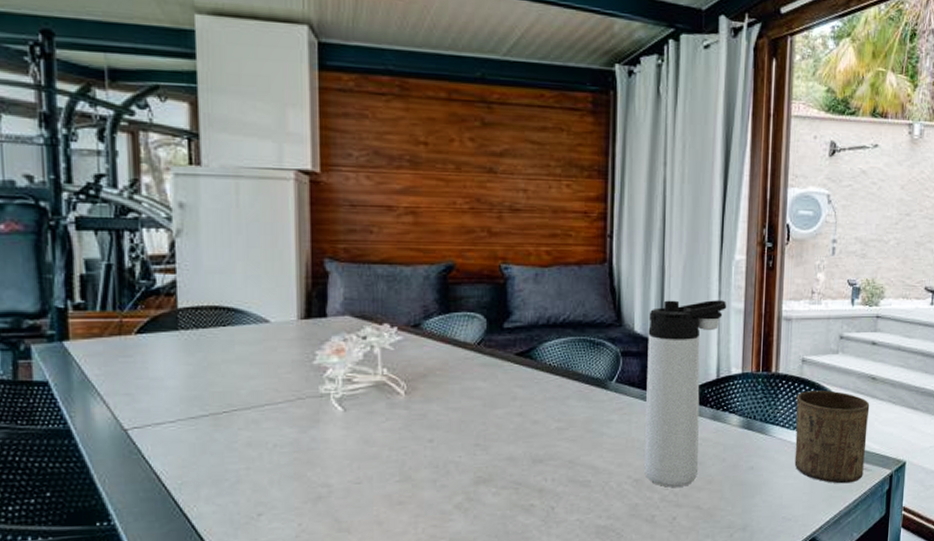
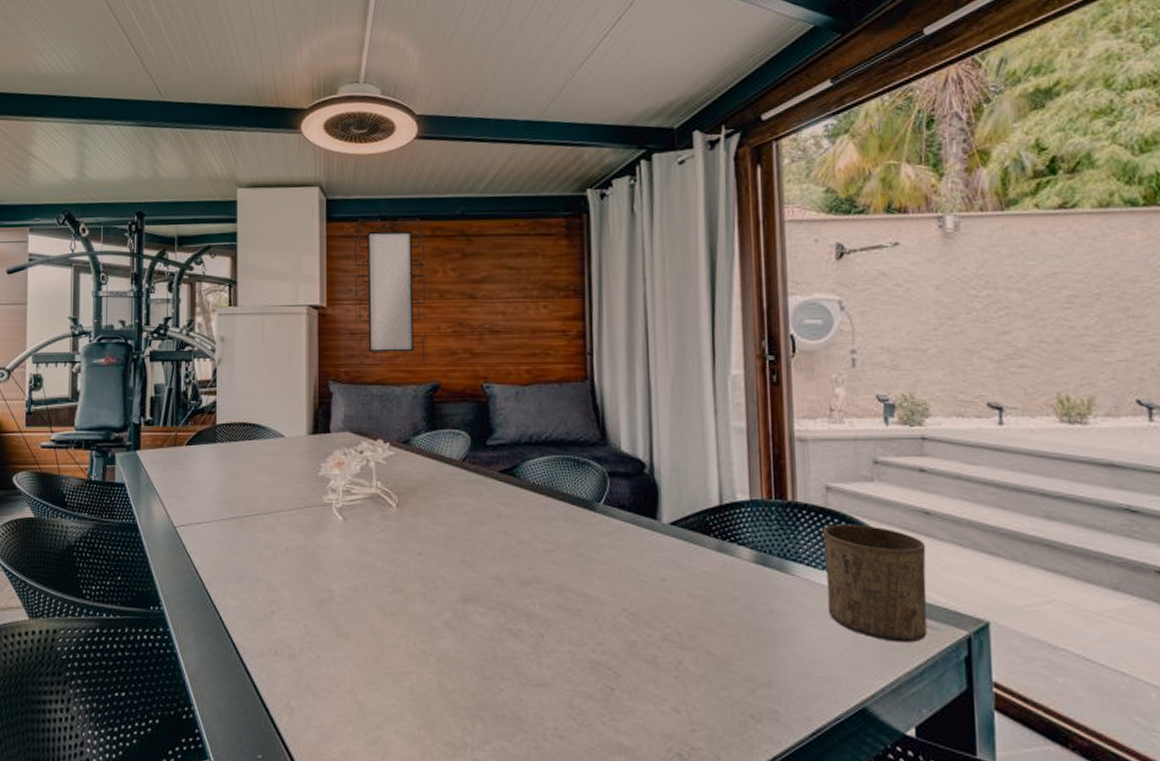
mirror: none [355,70,441,243] -> present [355,218,427,365]
thermos bottle: present [643,300,727,487] -> none [636,418,726,626]

